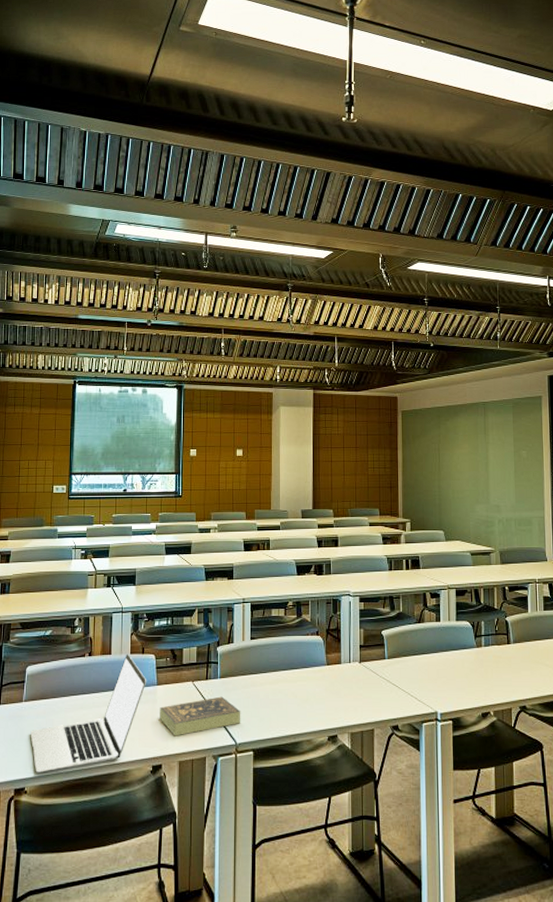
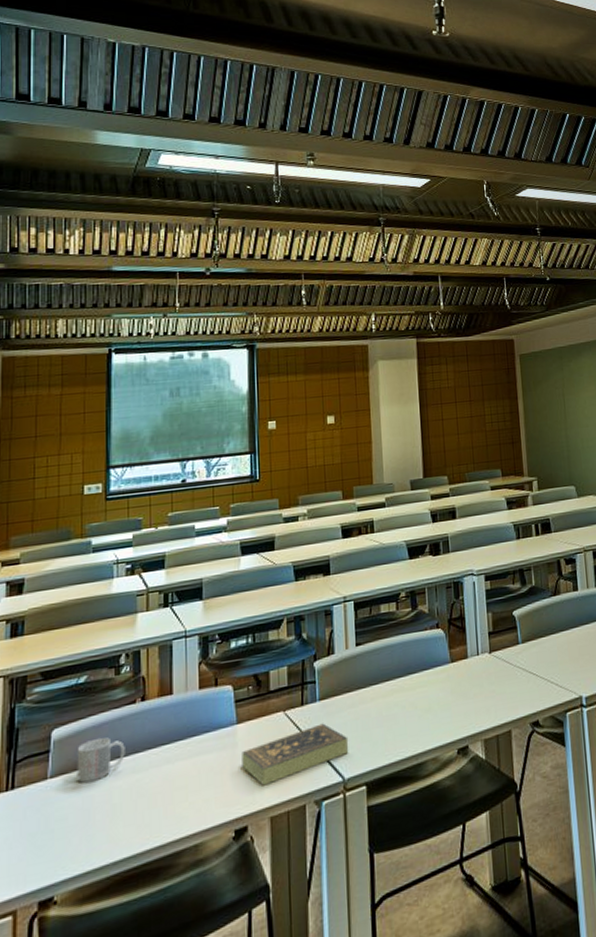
laptop: present [30,654,146,772] -> none [60,689,222,872]
mug: none [42,679,76,709] -> present [77,737,125,784]

